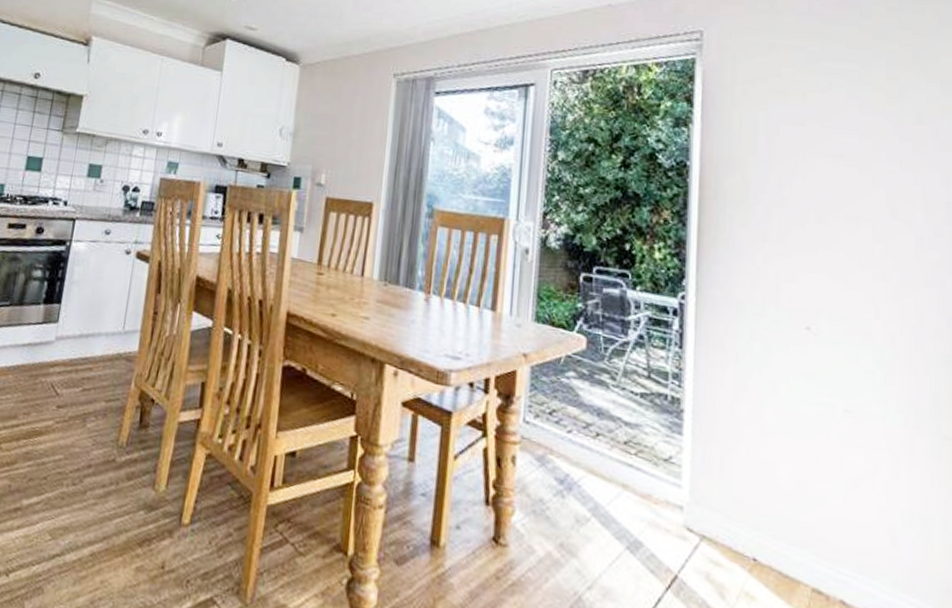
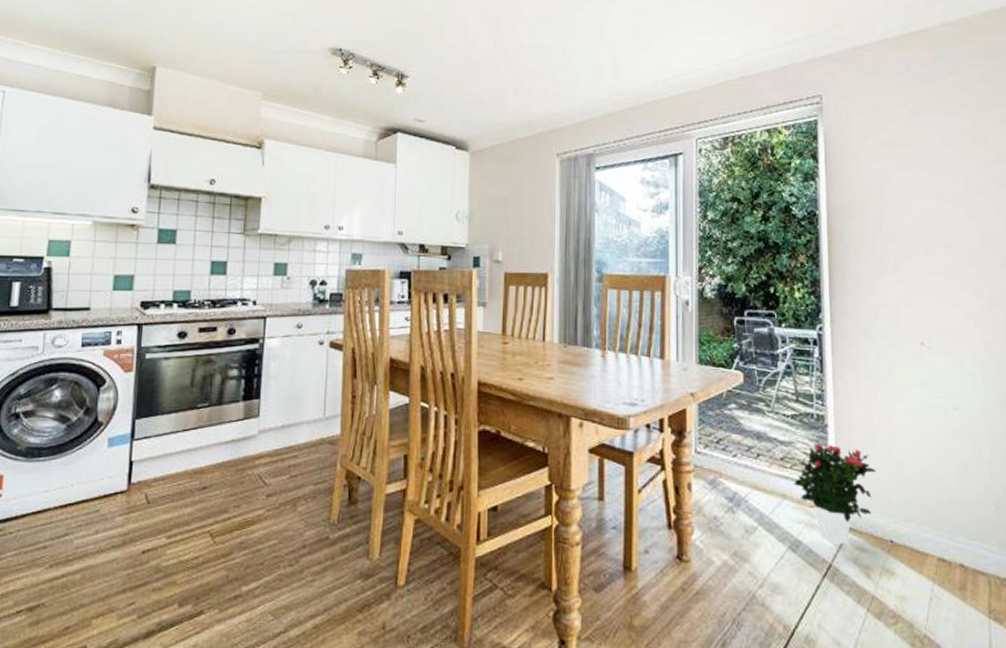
potted flower: none [638,430,741,554] -> present [794,443,876,544]

